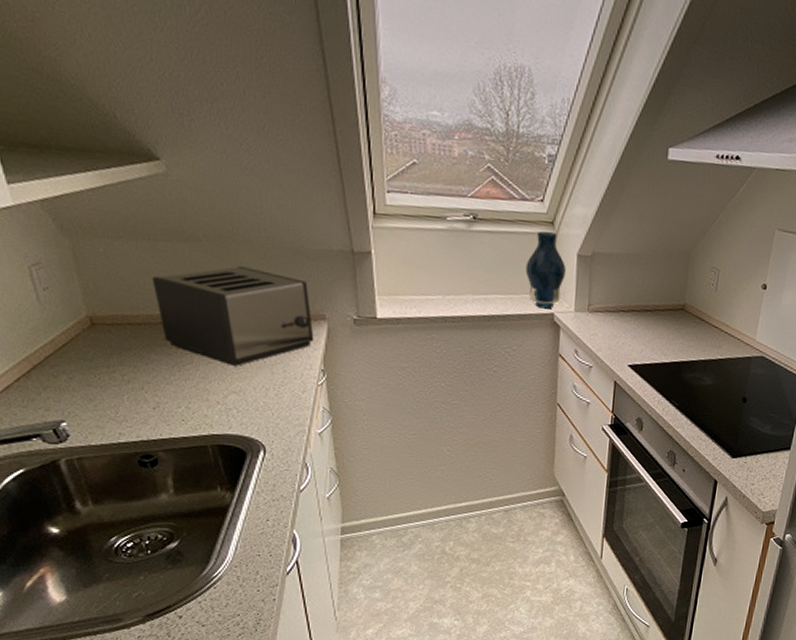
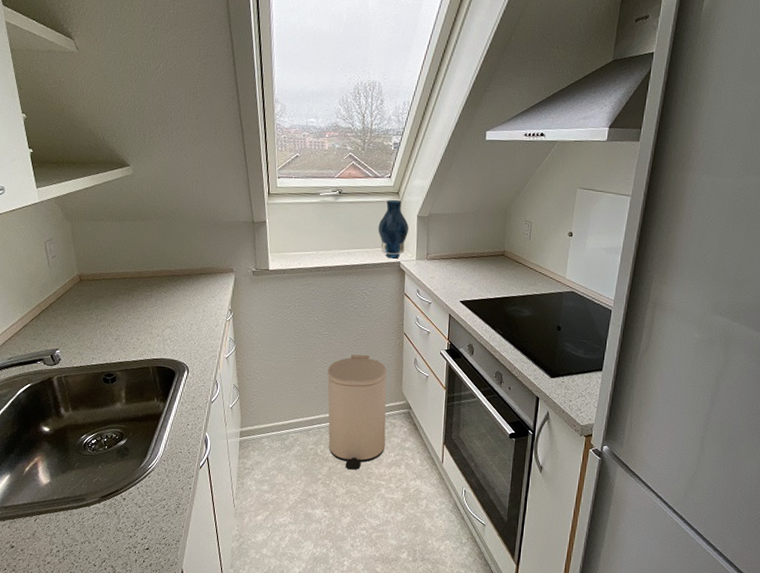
toaster: present [151,265,314,366] -> none [119,235,225,308]
pedal bin: none [457,429,535,570] -> present [327,354,387,470]

